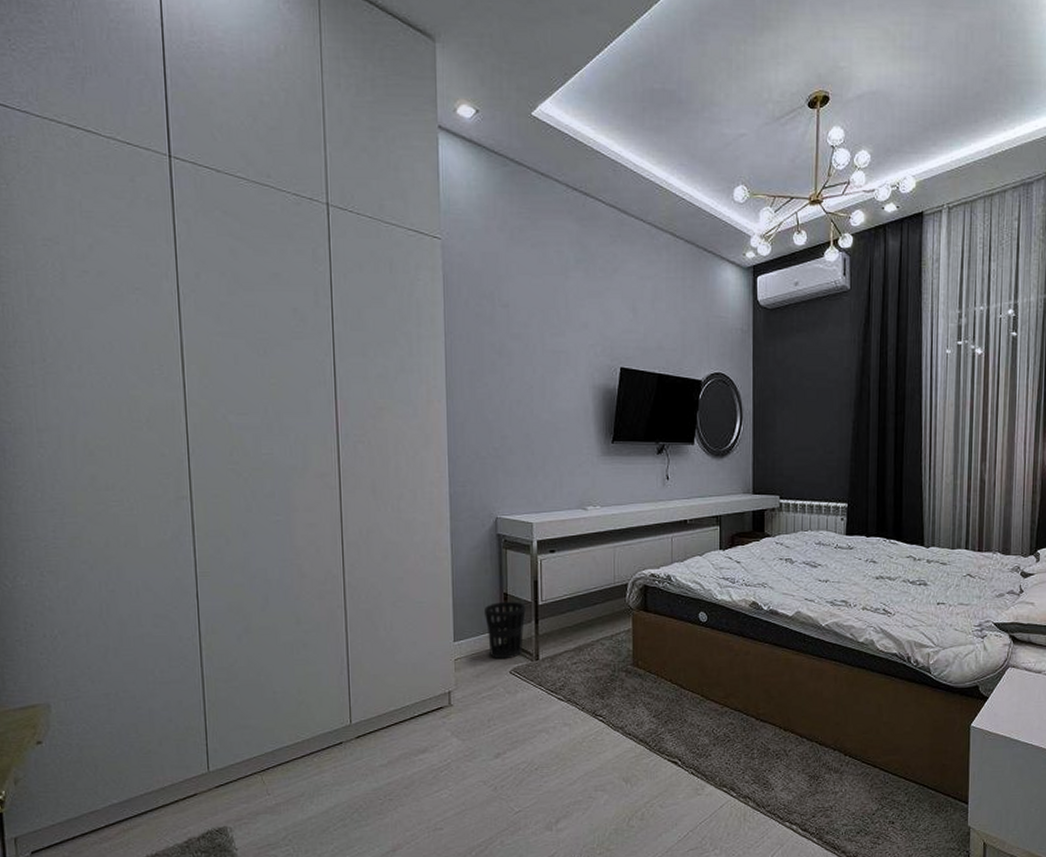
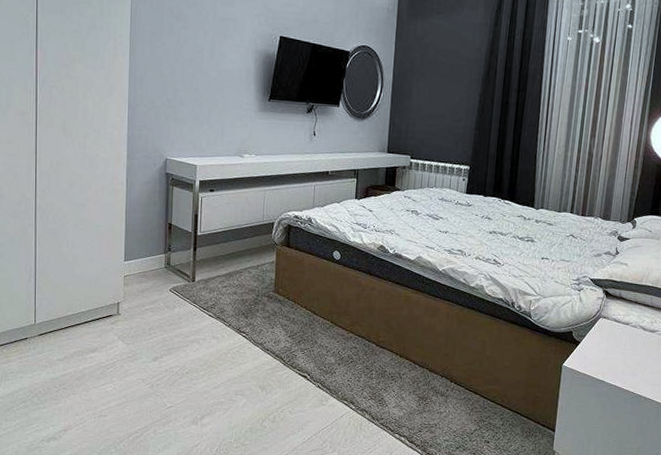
wastebasket: present [485,601,526,660] -> none [151,230,187,279]

